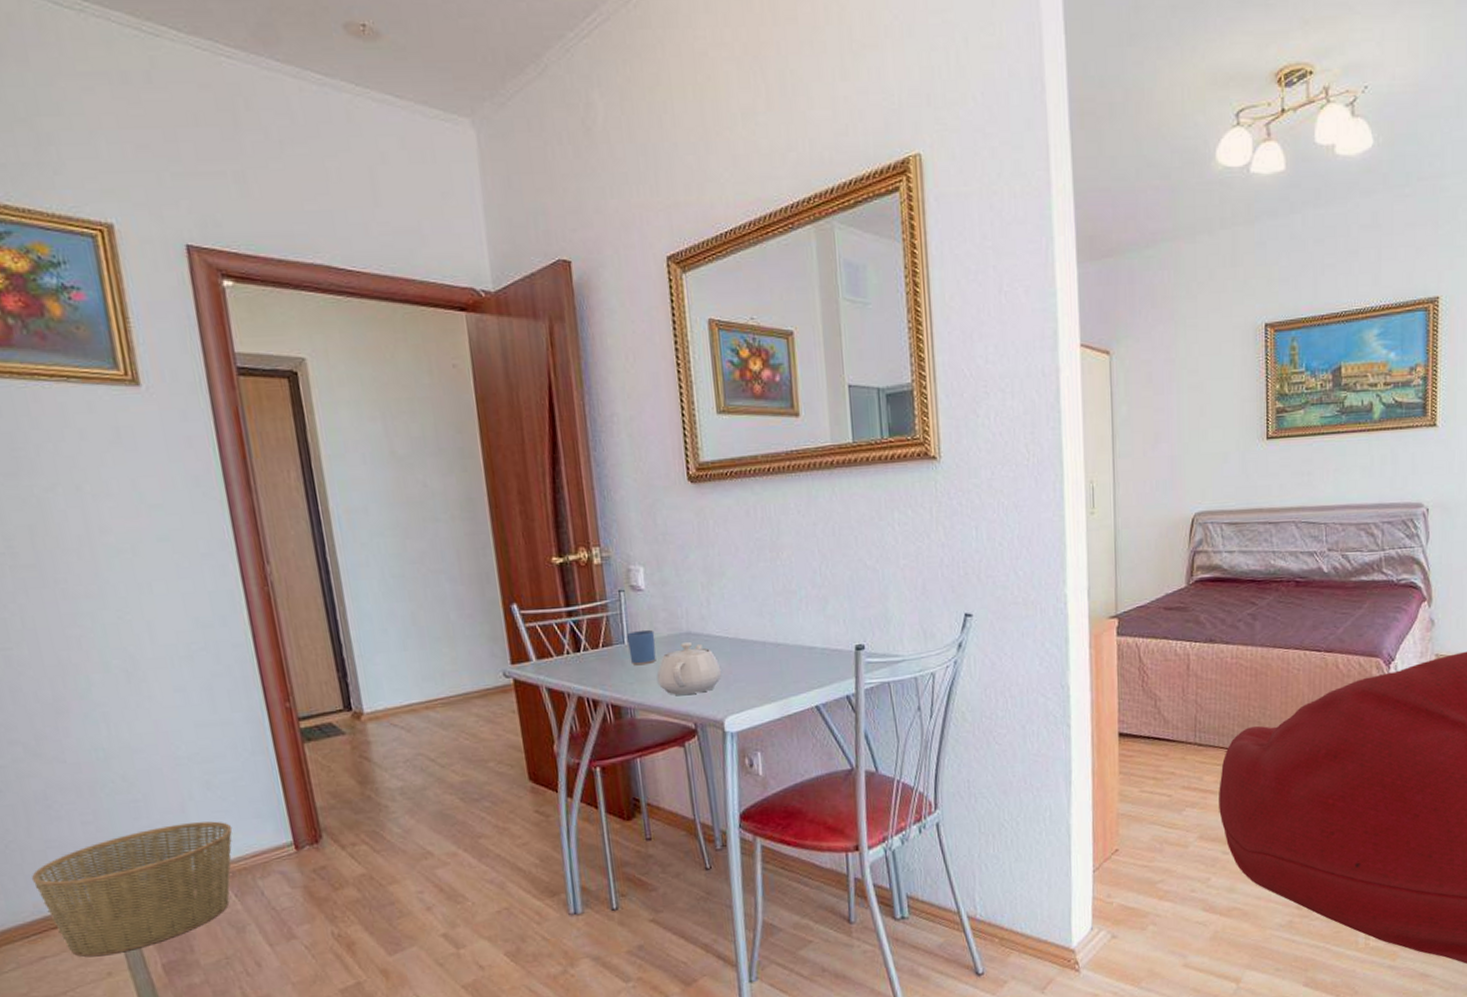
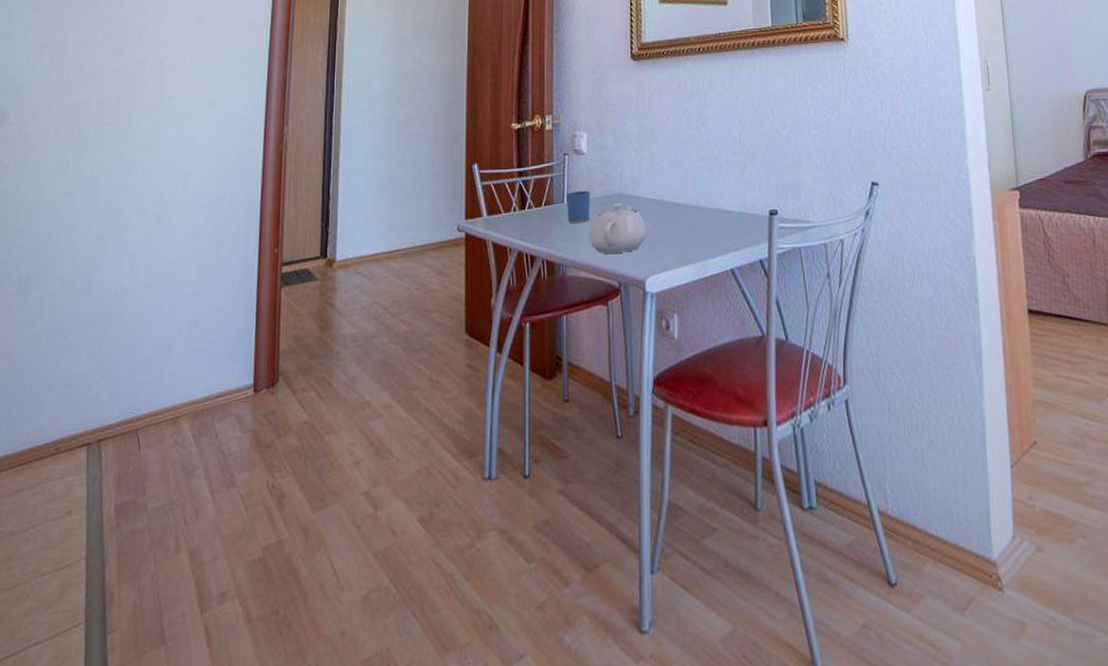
basket: present [31,821,233,957] -> none [33,359,206,493]

